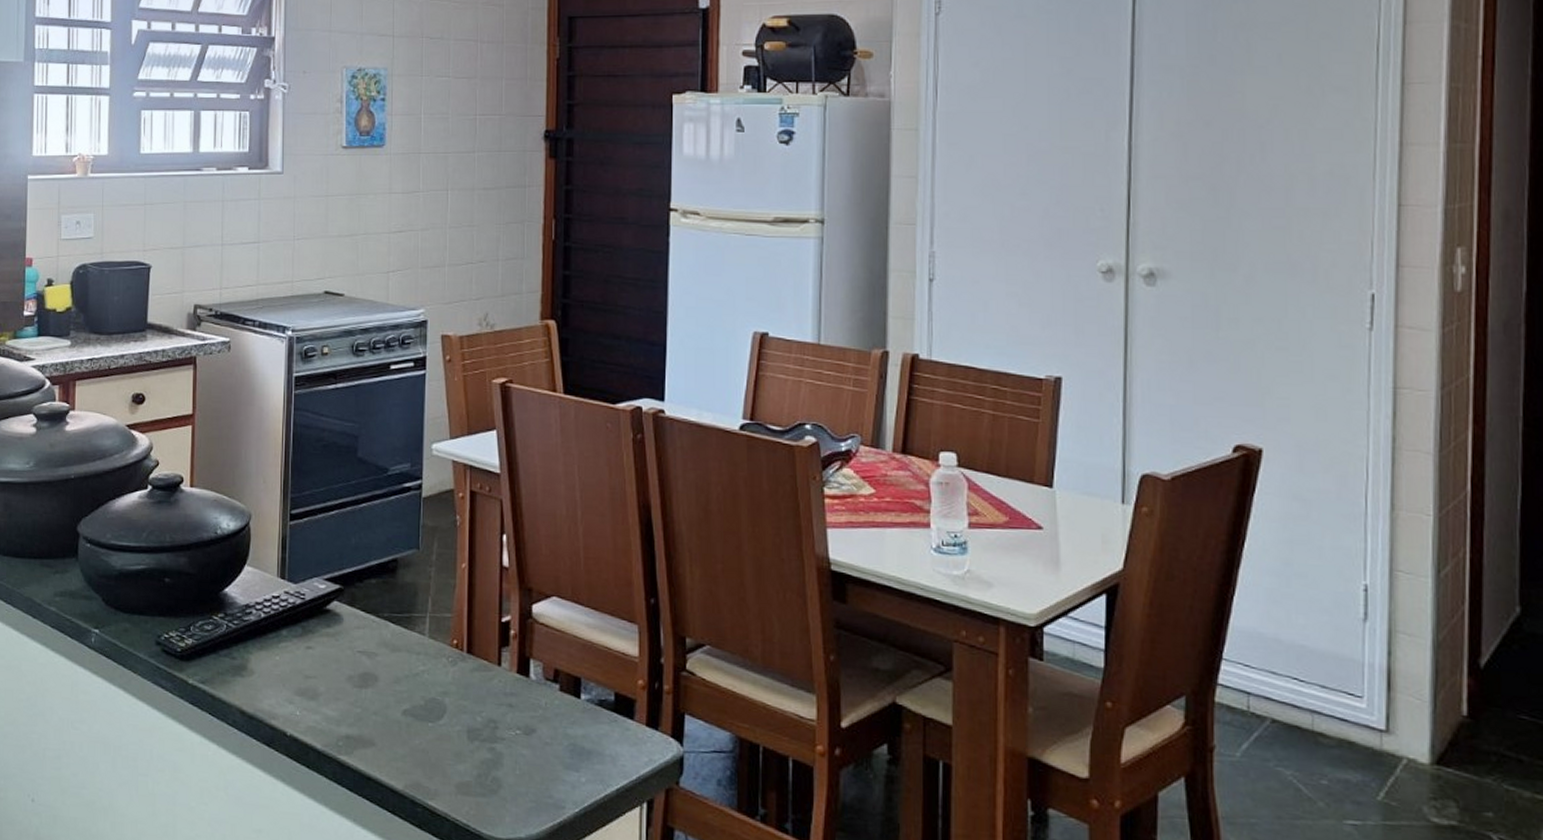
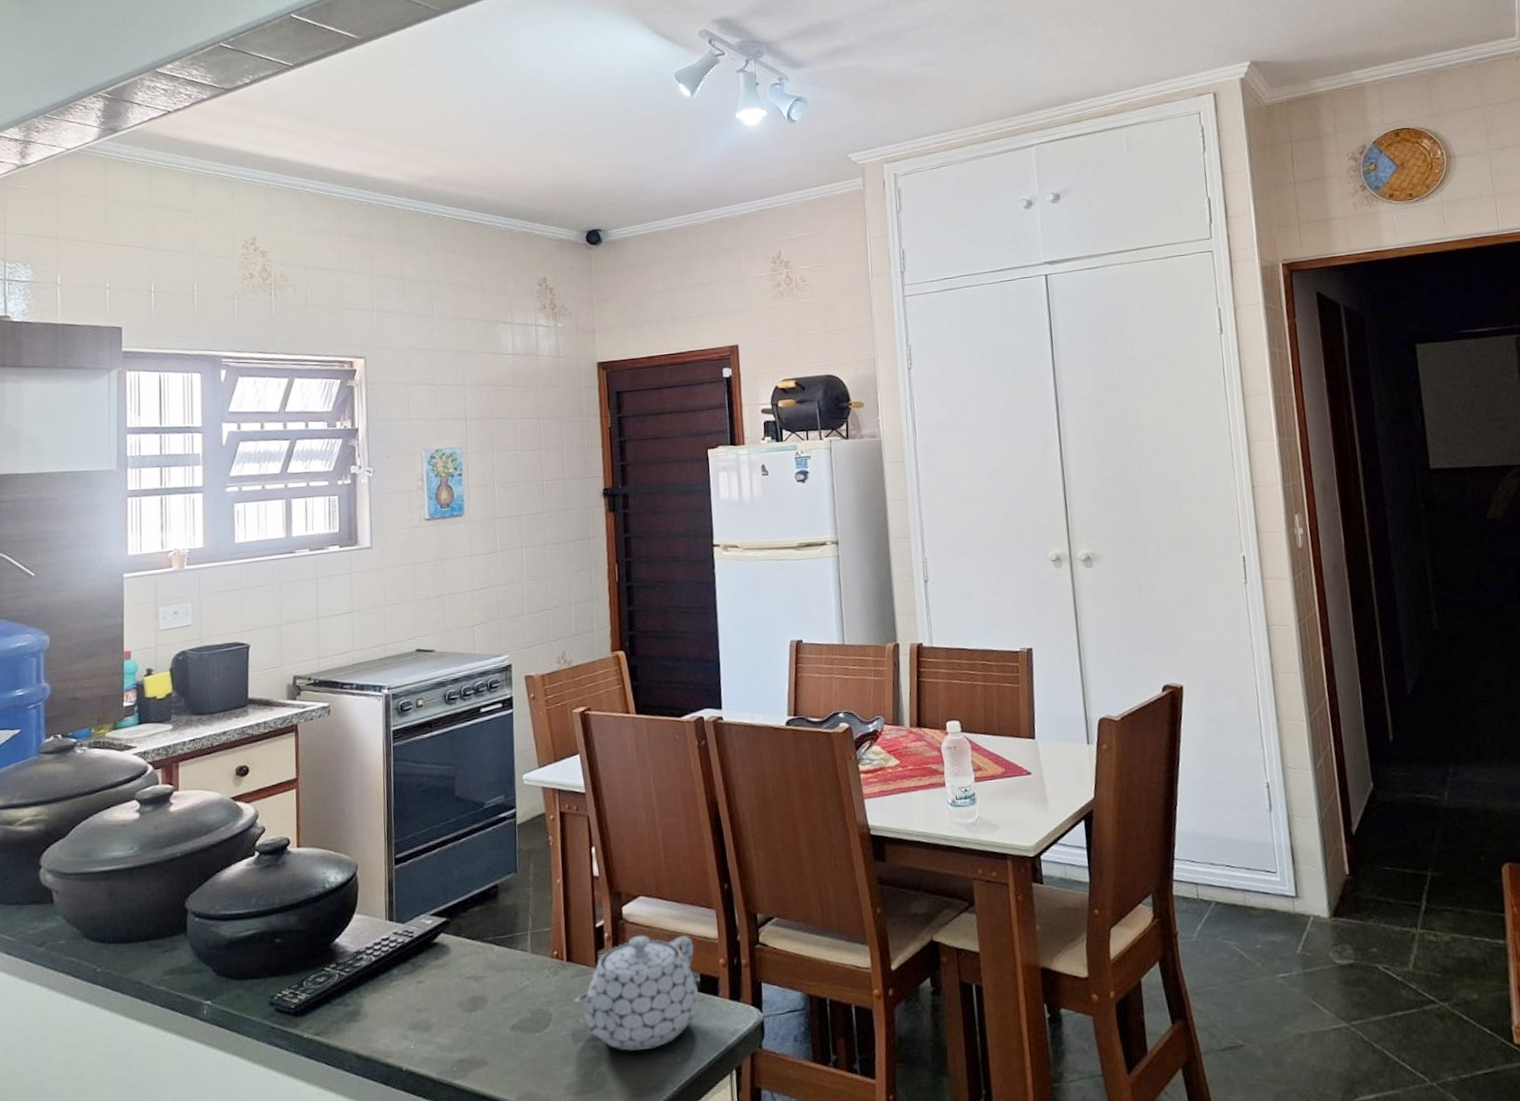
teapot: none [473,638,612,763] -> present [574,935,700,1051]

